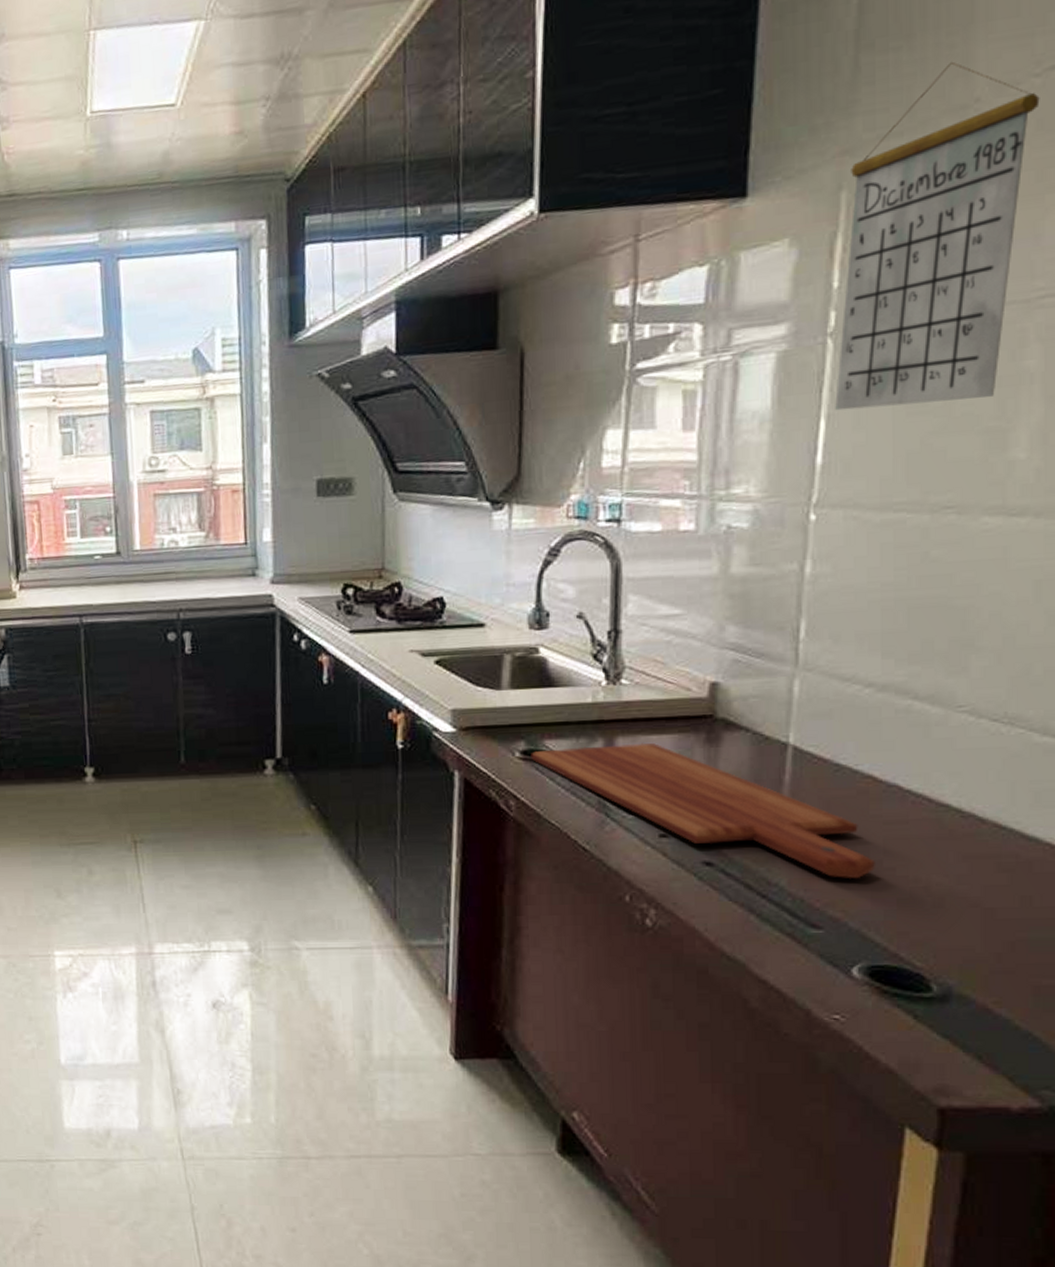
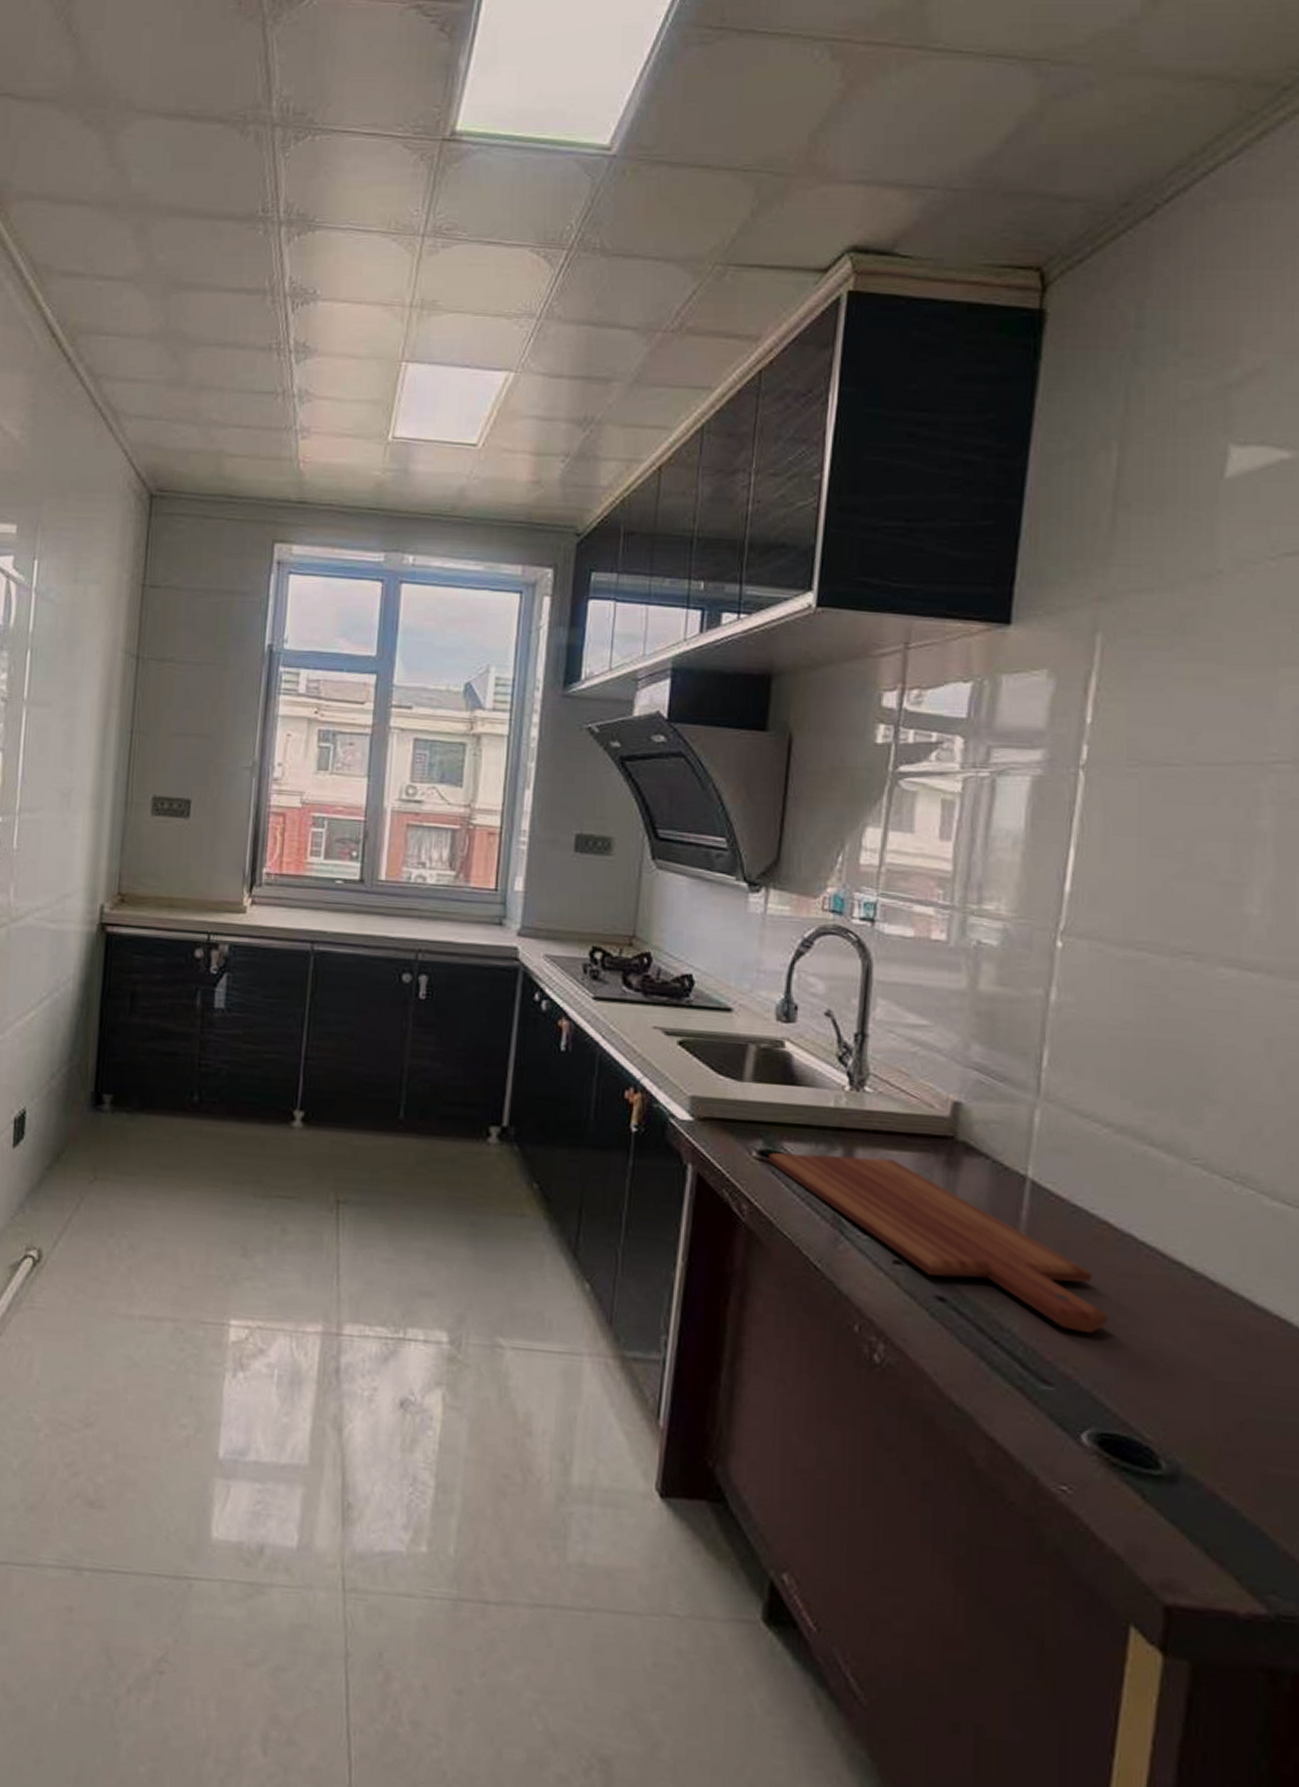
calendar: present [835,61,1040,411] -> none [1084,533,1275,850]

